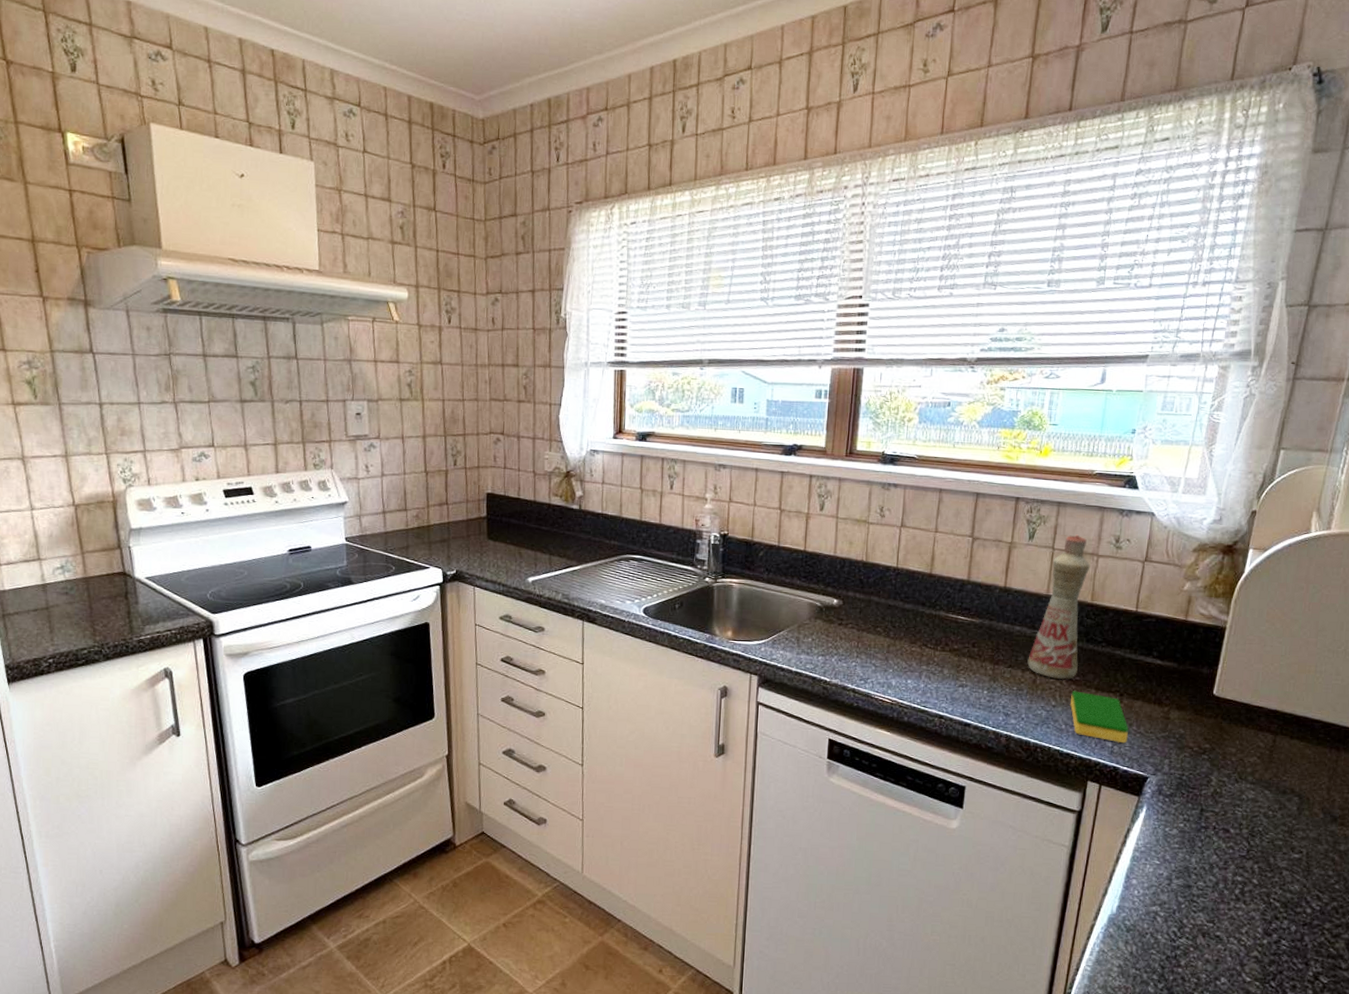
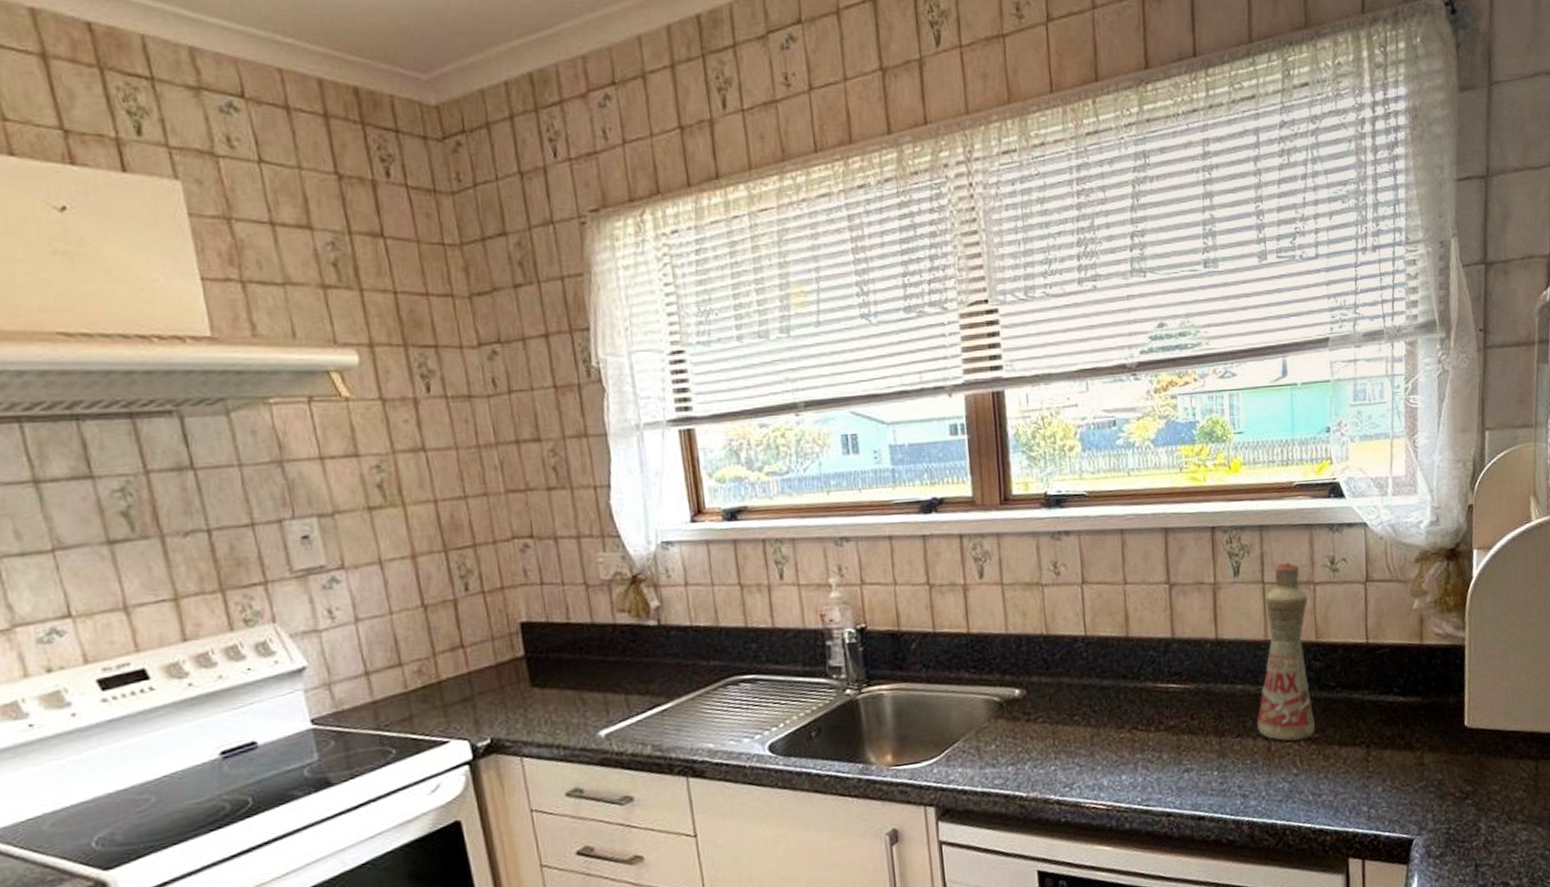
dish sponge: present [1069,691,1129,744] -> none [1313,750,1384,805]

